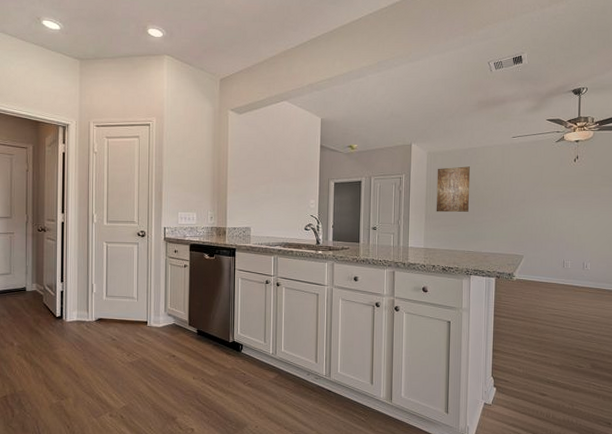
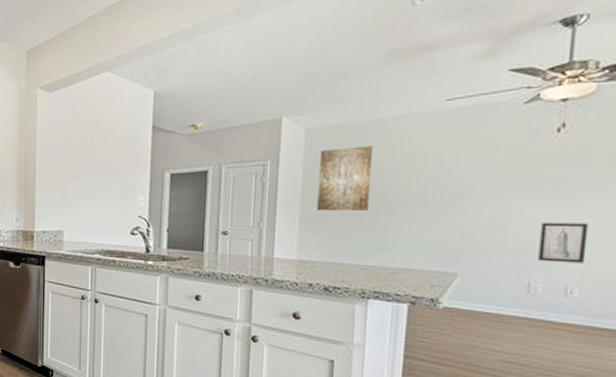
wall art: none [568,220,594,247] -> present [538,222,589,263]

